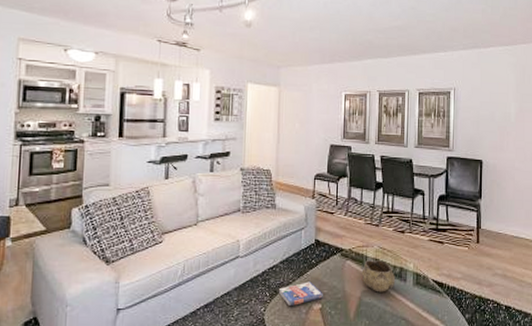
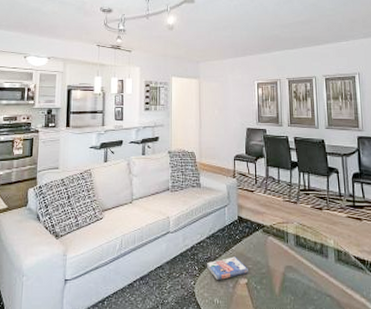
decorative bowl: present [361,260,396,292] -> none [283,236,317,268]

